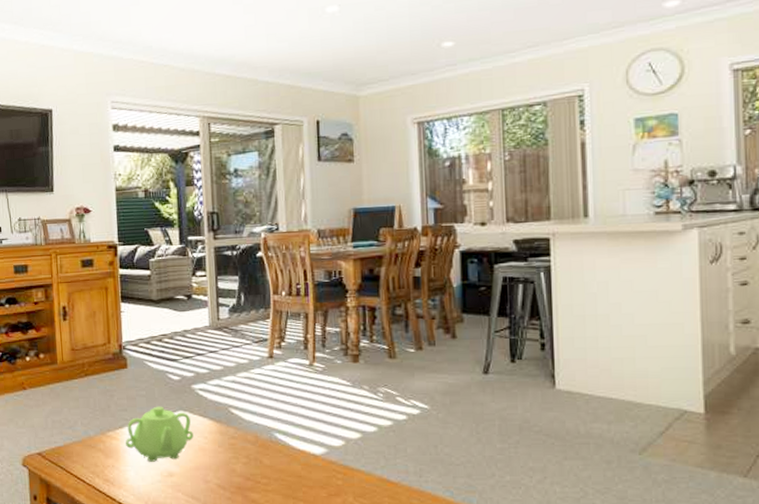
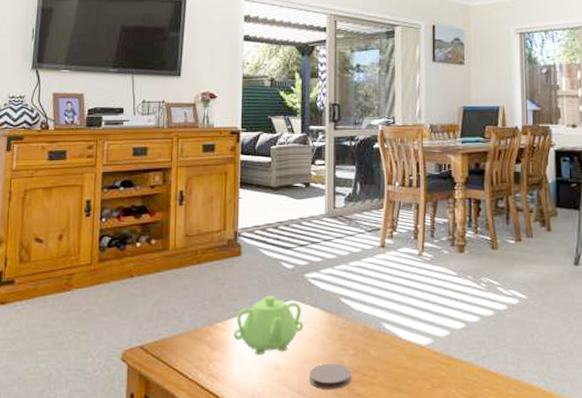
coaster: none [201,470,246,495] -> present [309,363,352,389]

